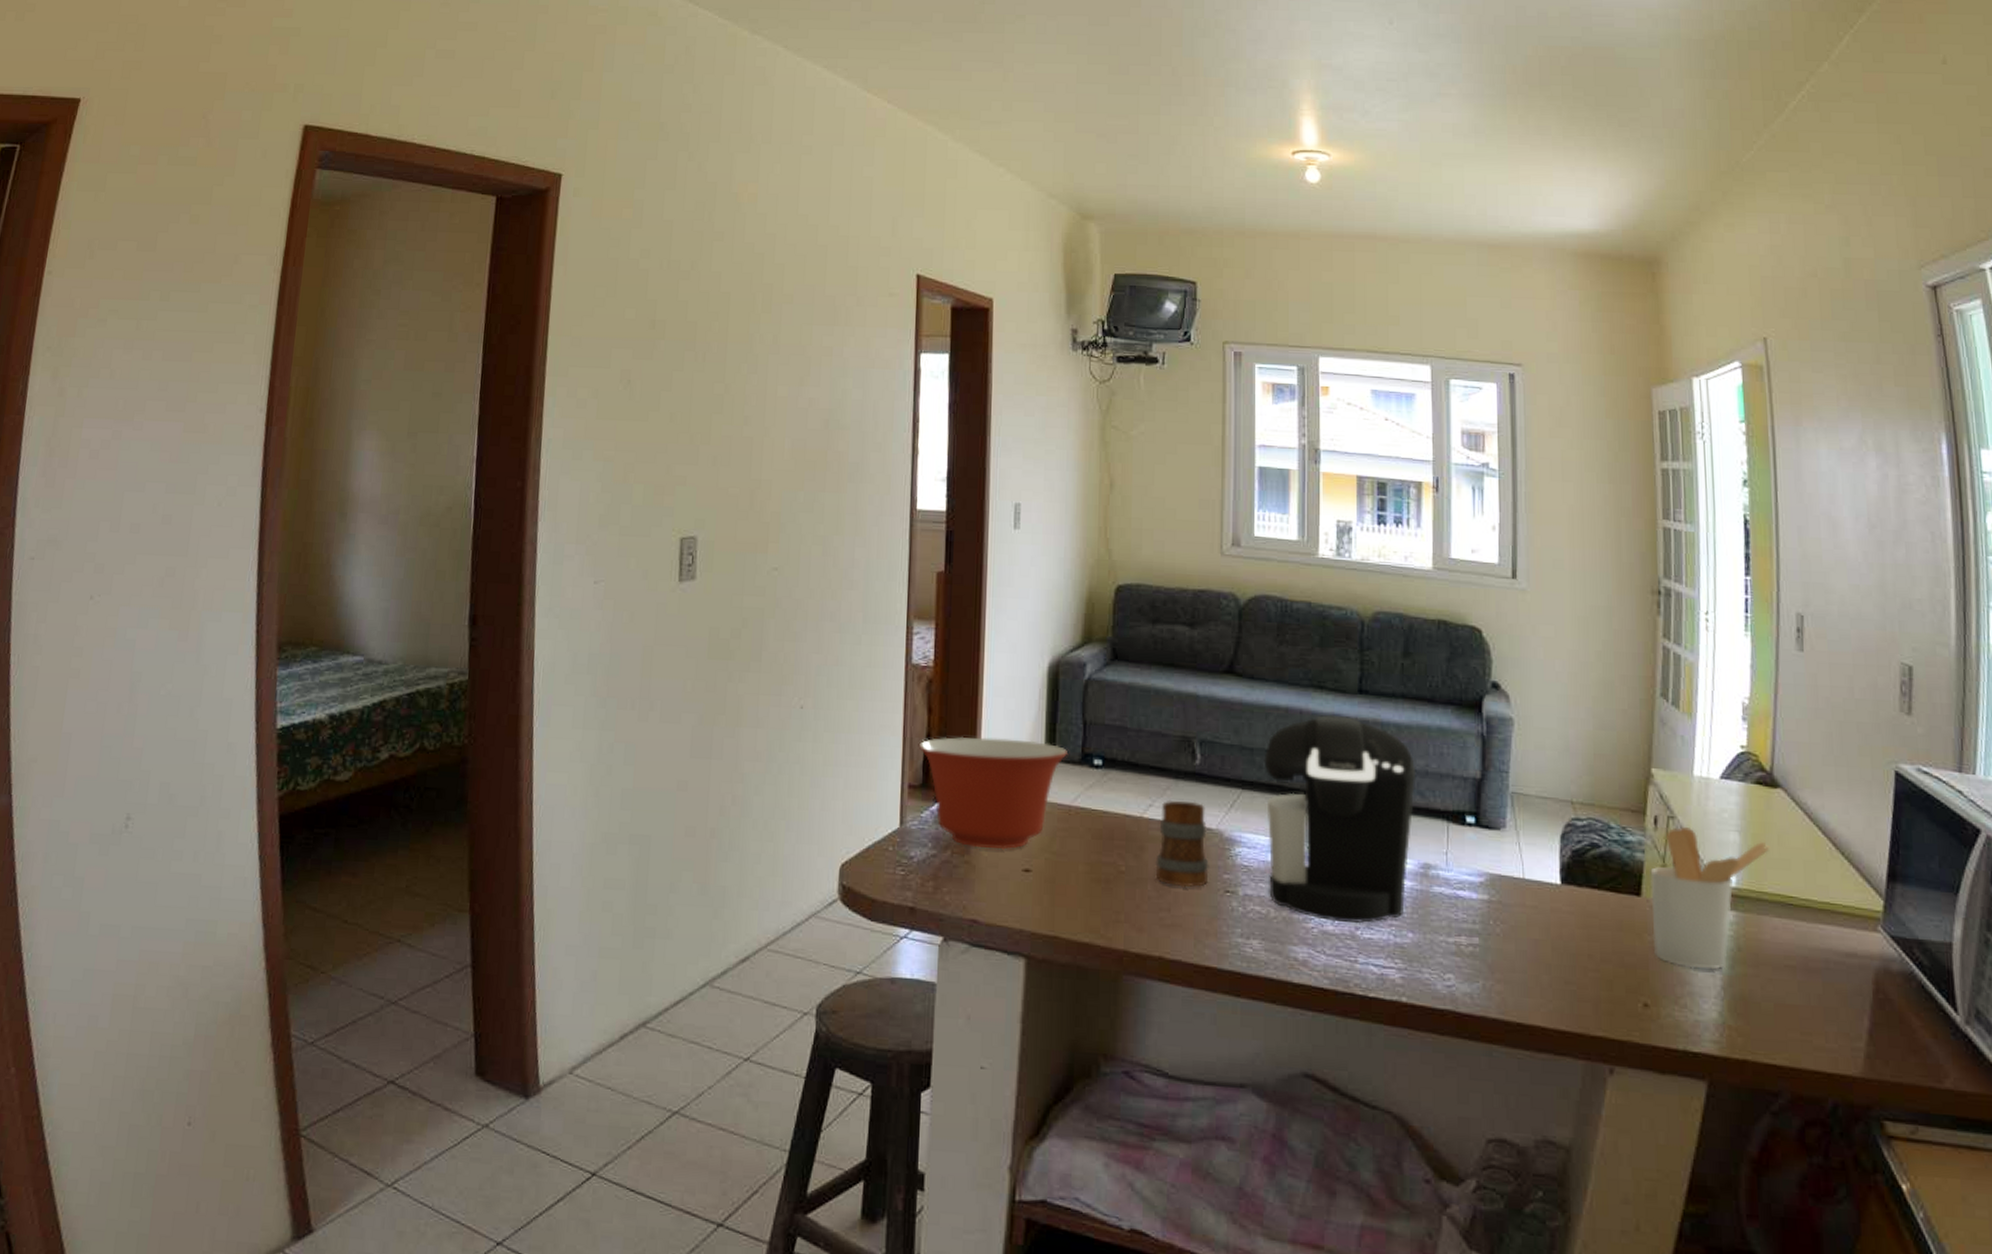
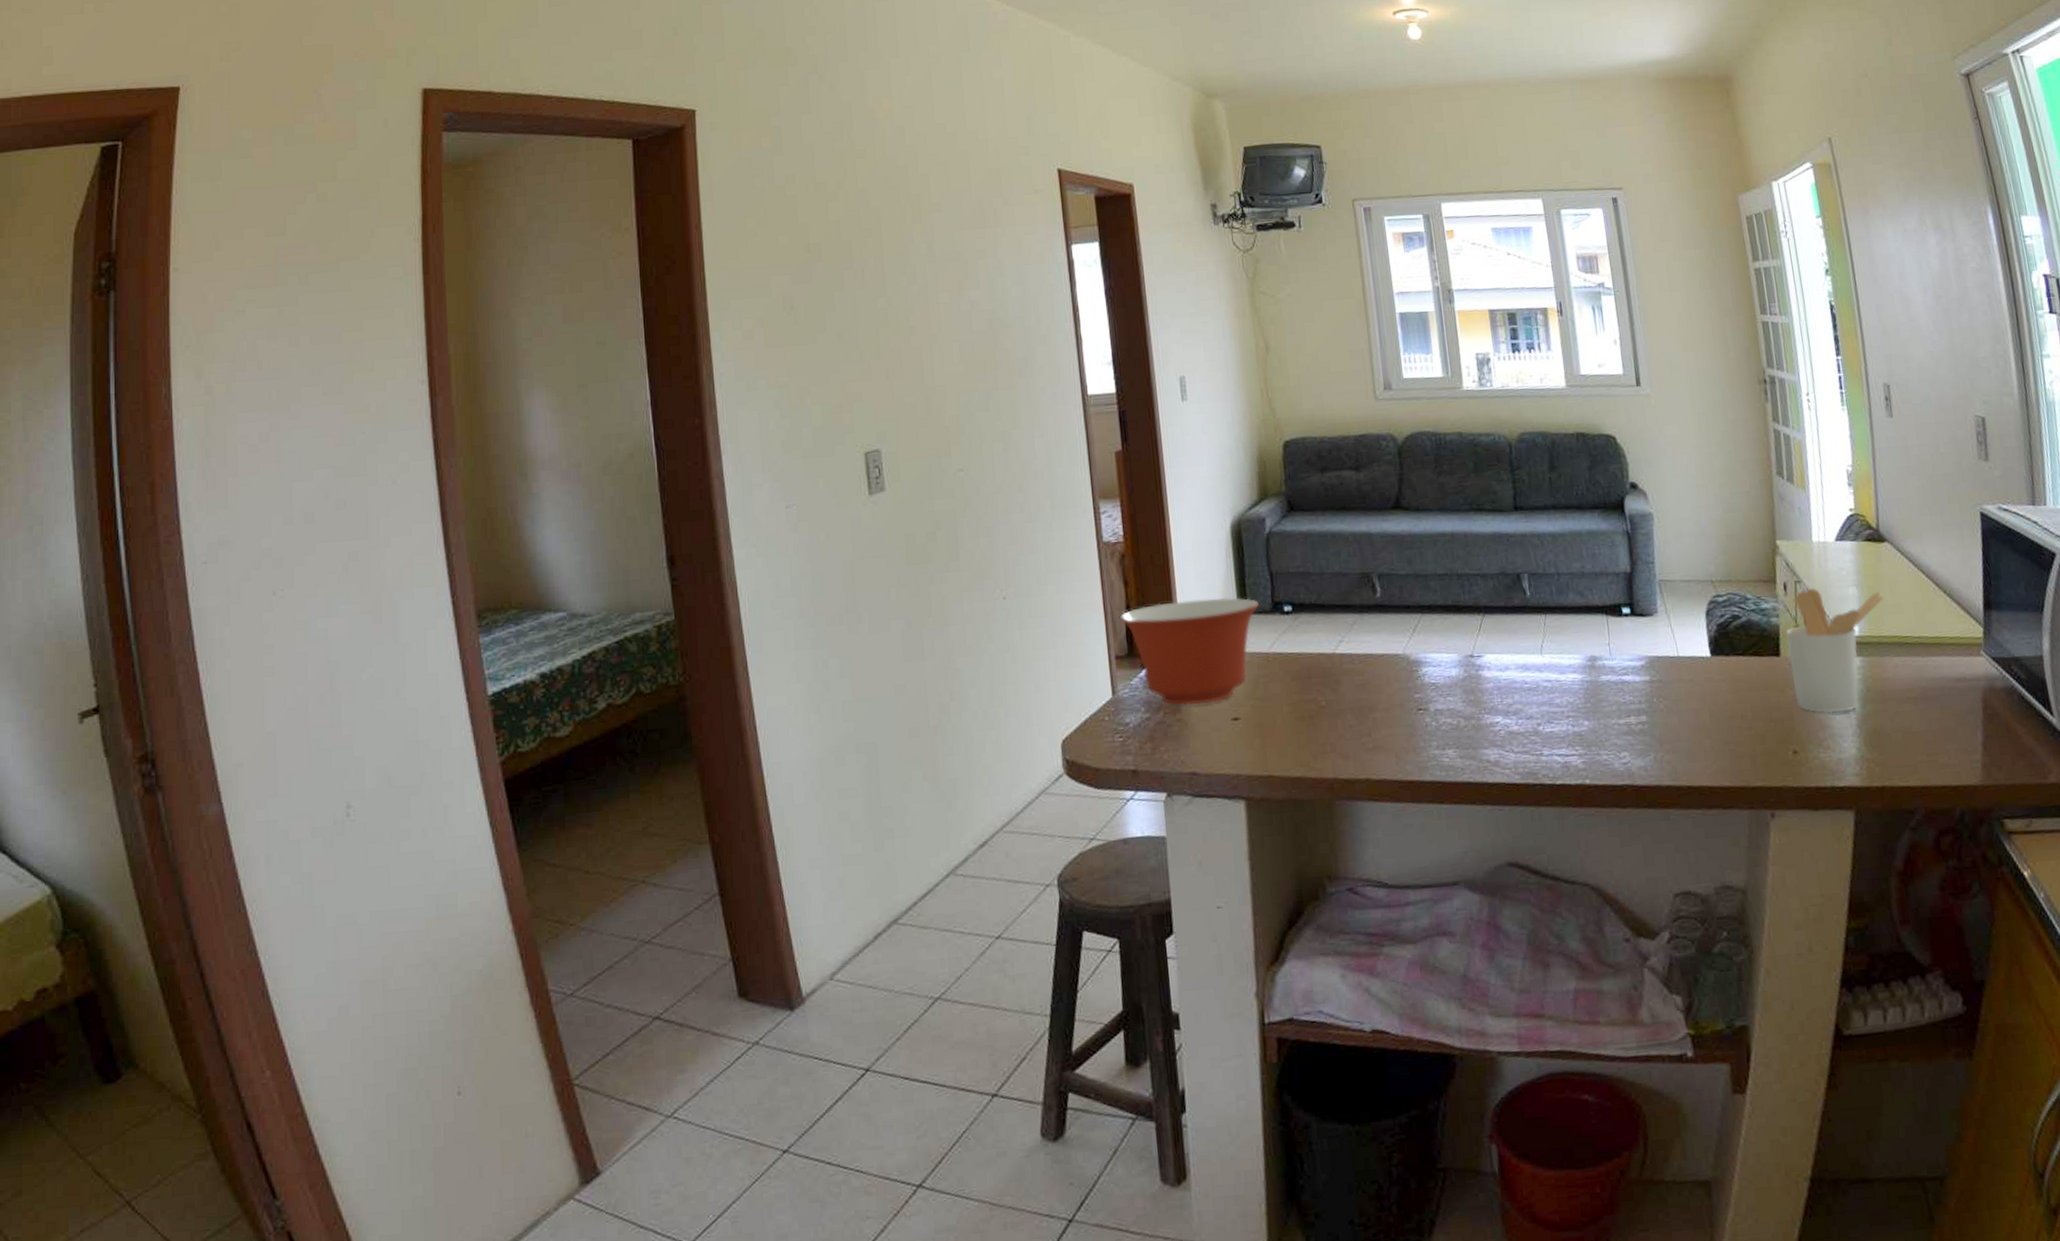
mug: present [1155,799,1209,888] -> none [1351,631,1401,712]
coffee maker: present [1264,715,1415,924] -> none [1437,533,1578,722]

